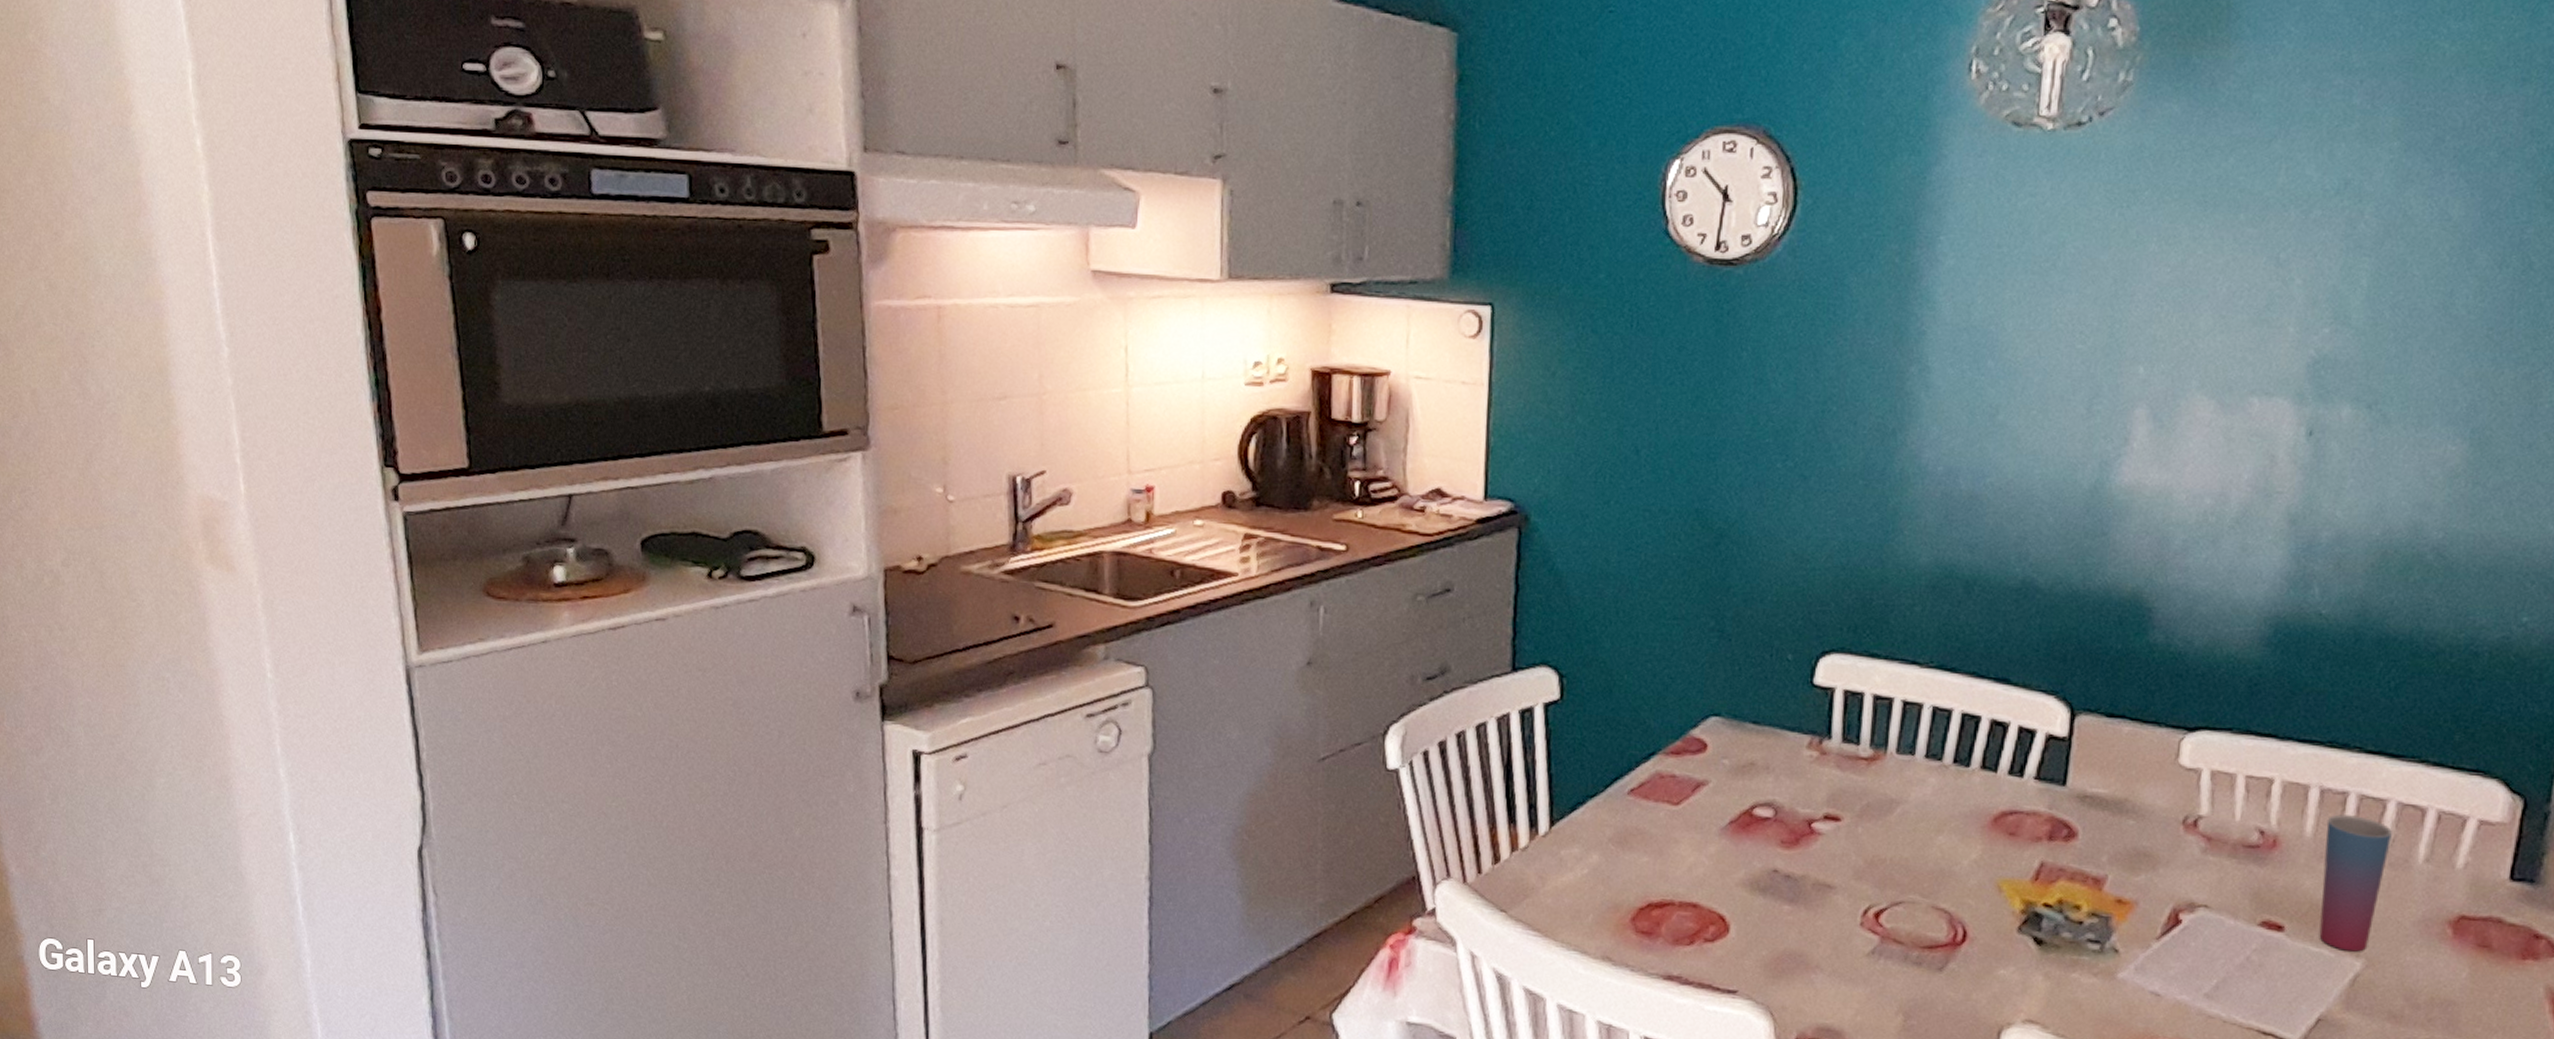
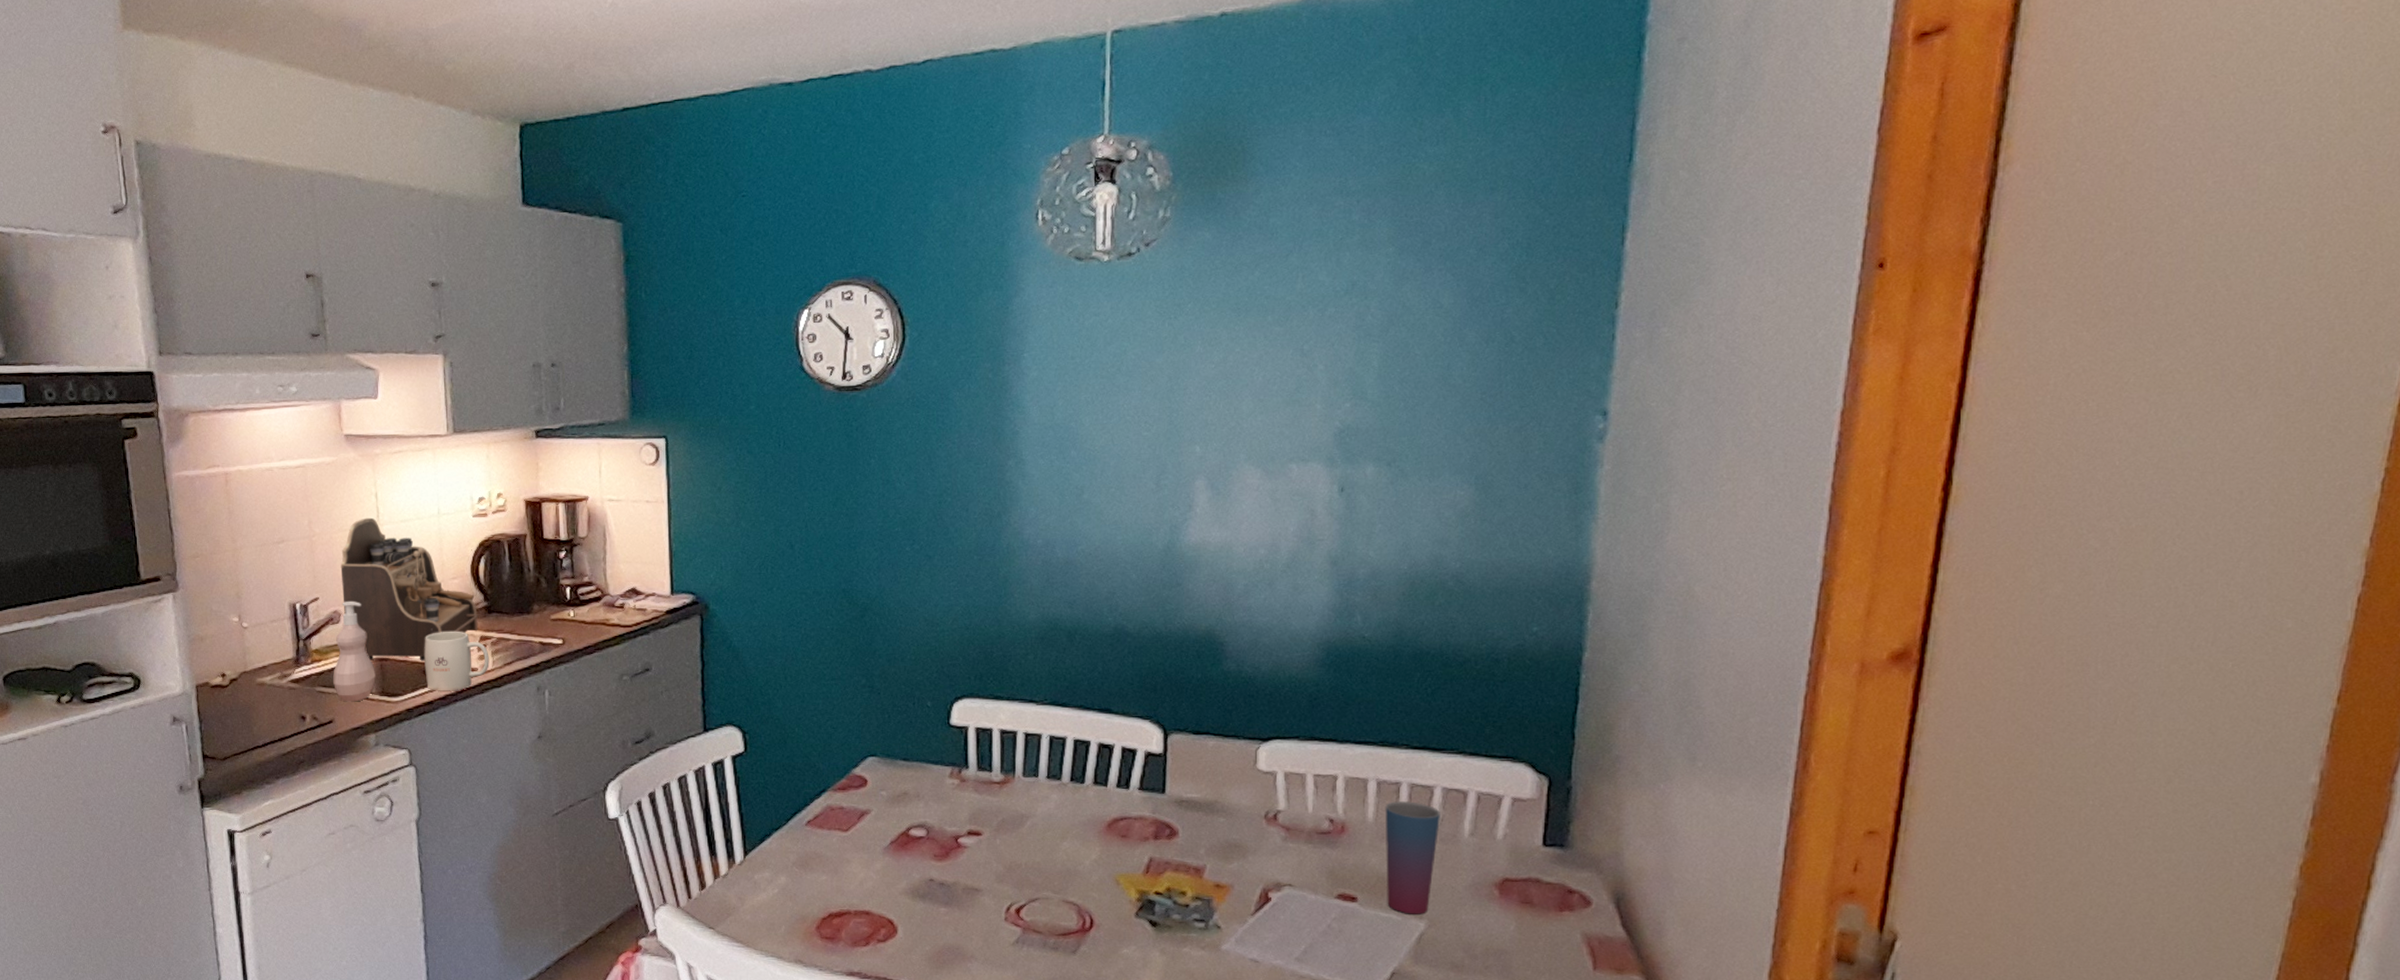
soap bottle: none [1056,478,1112,604] -> present [332,602,377,702]
spice rack: none [1075,376,1243,559] -> present [340,517,478,661]
mug: none [1172,524,1254,599] -> present [424,631,490,691]

